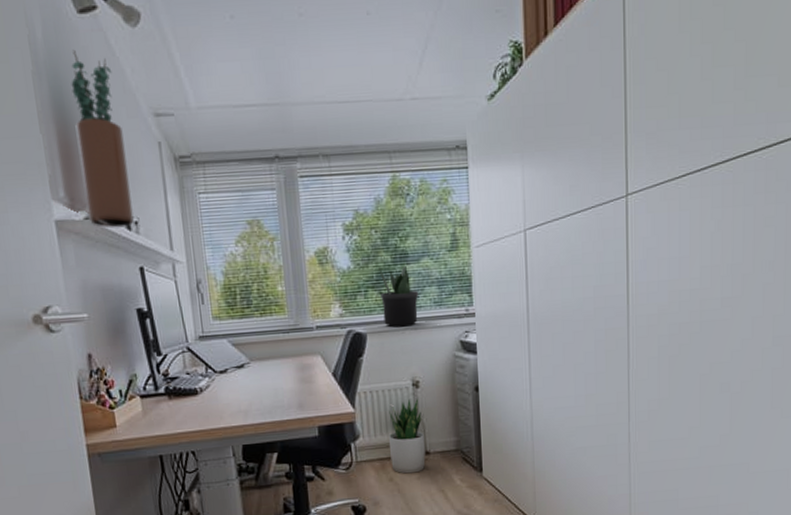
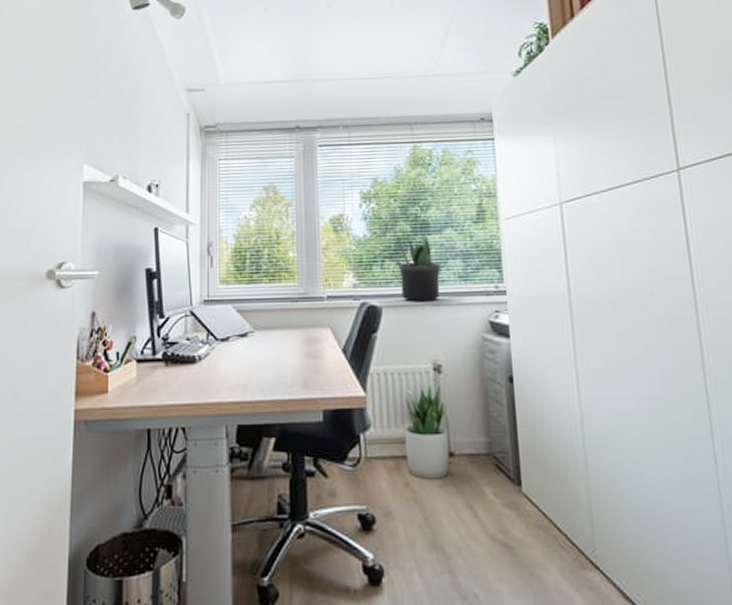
vase: present [71,49,134,228] -> none [114,38,156,190]

